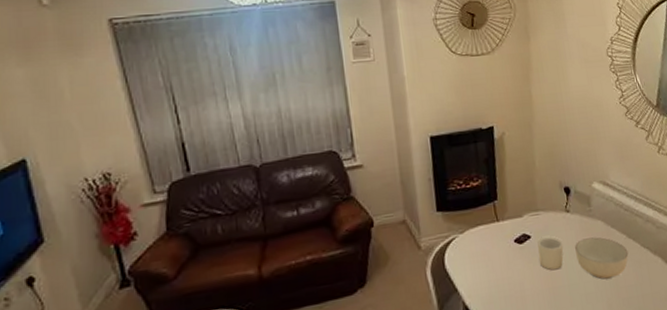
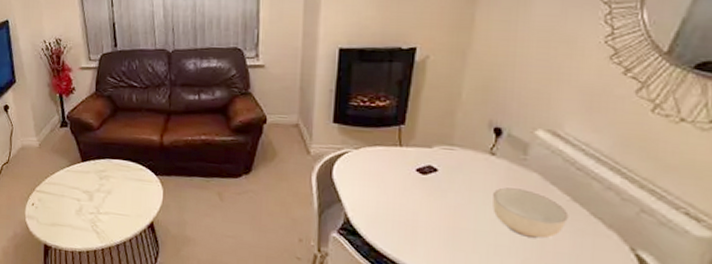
mug: present [537,237,564,271] -> none [442,173,478,211]

